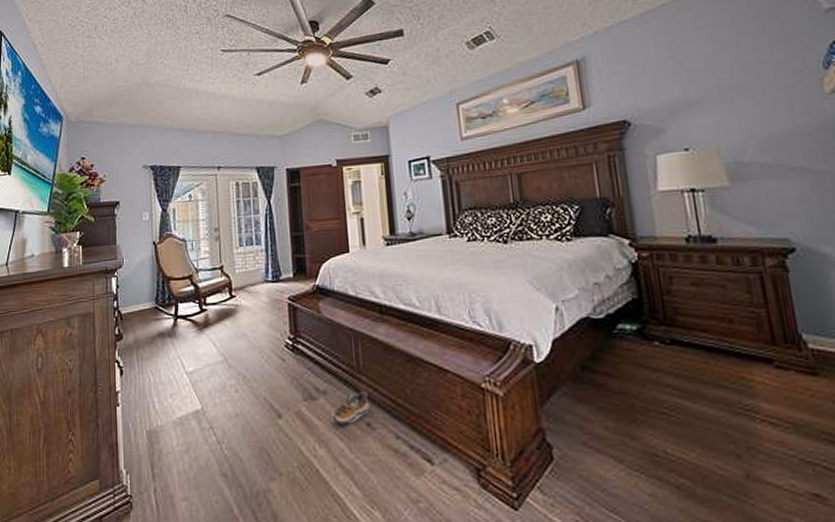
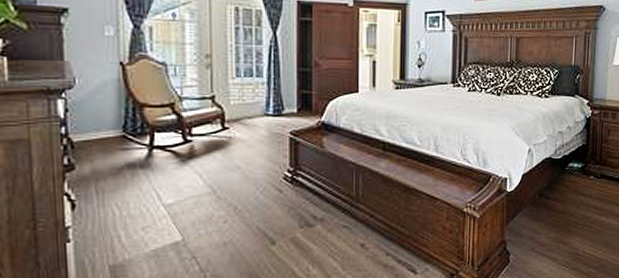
shoe: present [330,392,370,425] -> none [326,218,365,247]

